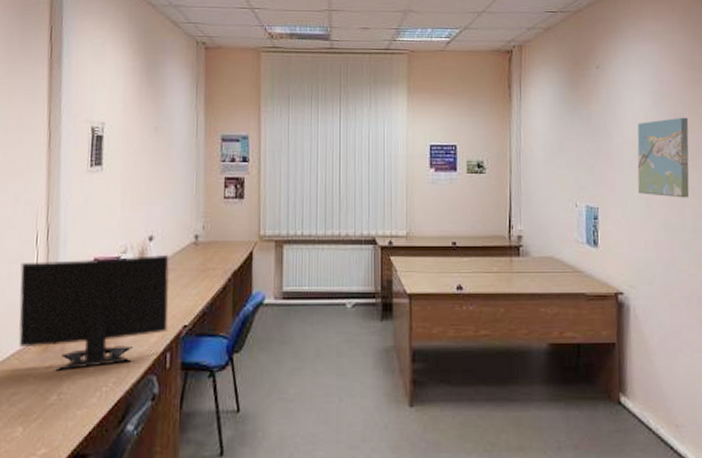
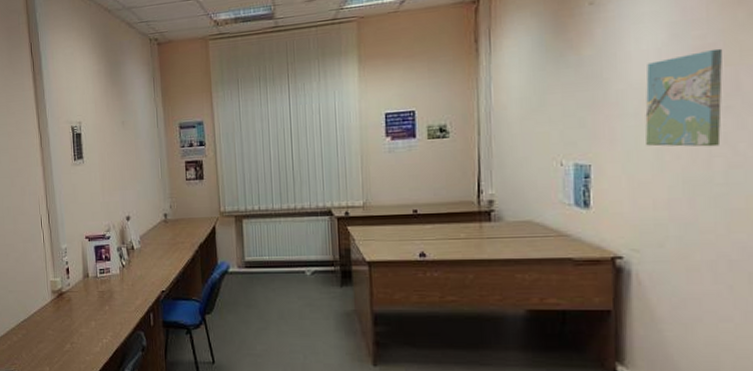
computer monitor: present [18,254,170,371] -> none [32,231,149,326]

